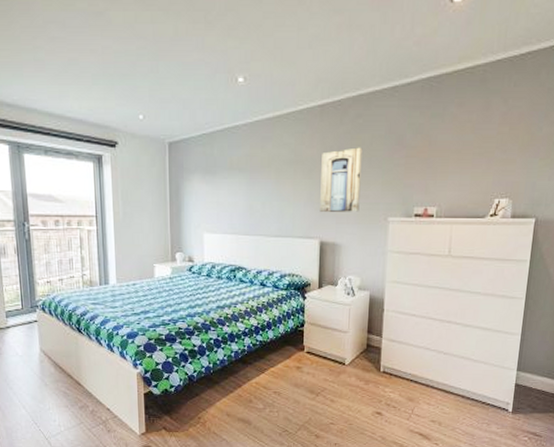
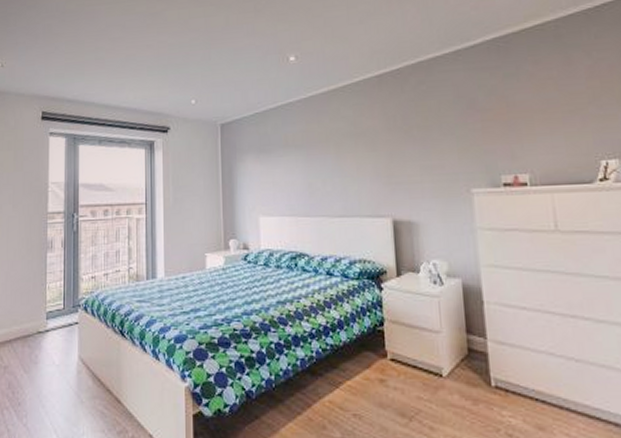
wall art: present [320,147,363,213] -> none [384,114,435,188]

